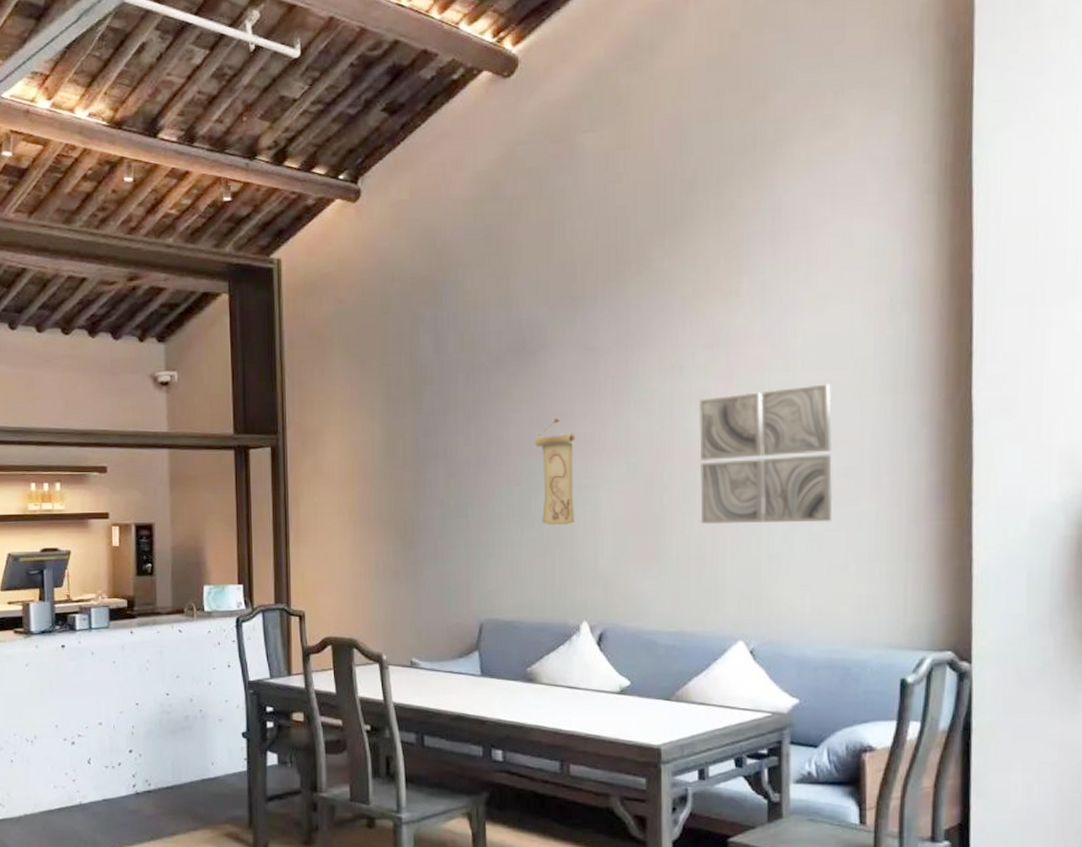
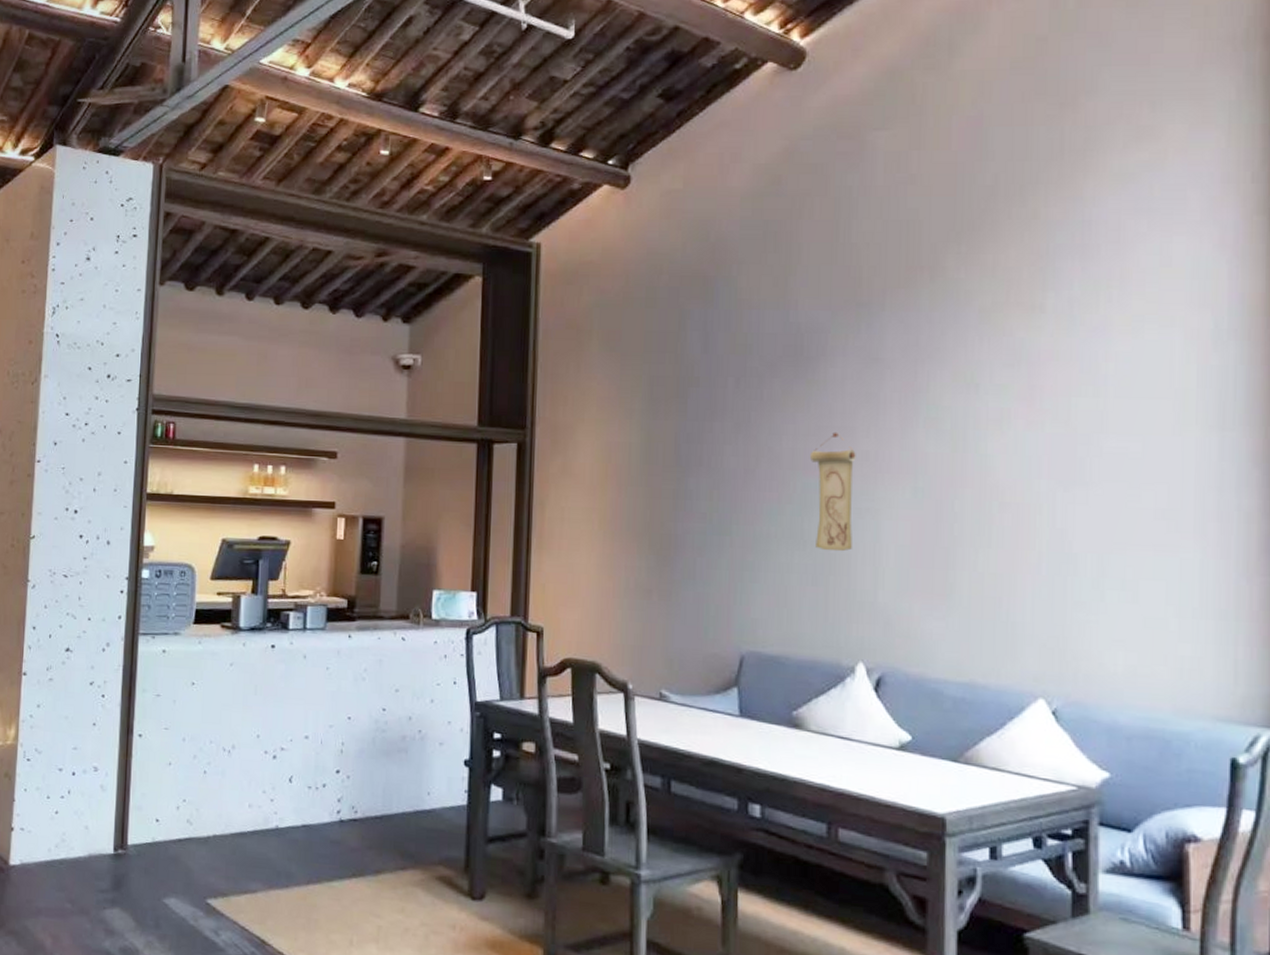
wall art: present [698,384,833,525] -> none [996,414,1150,570]

